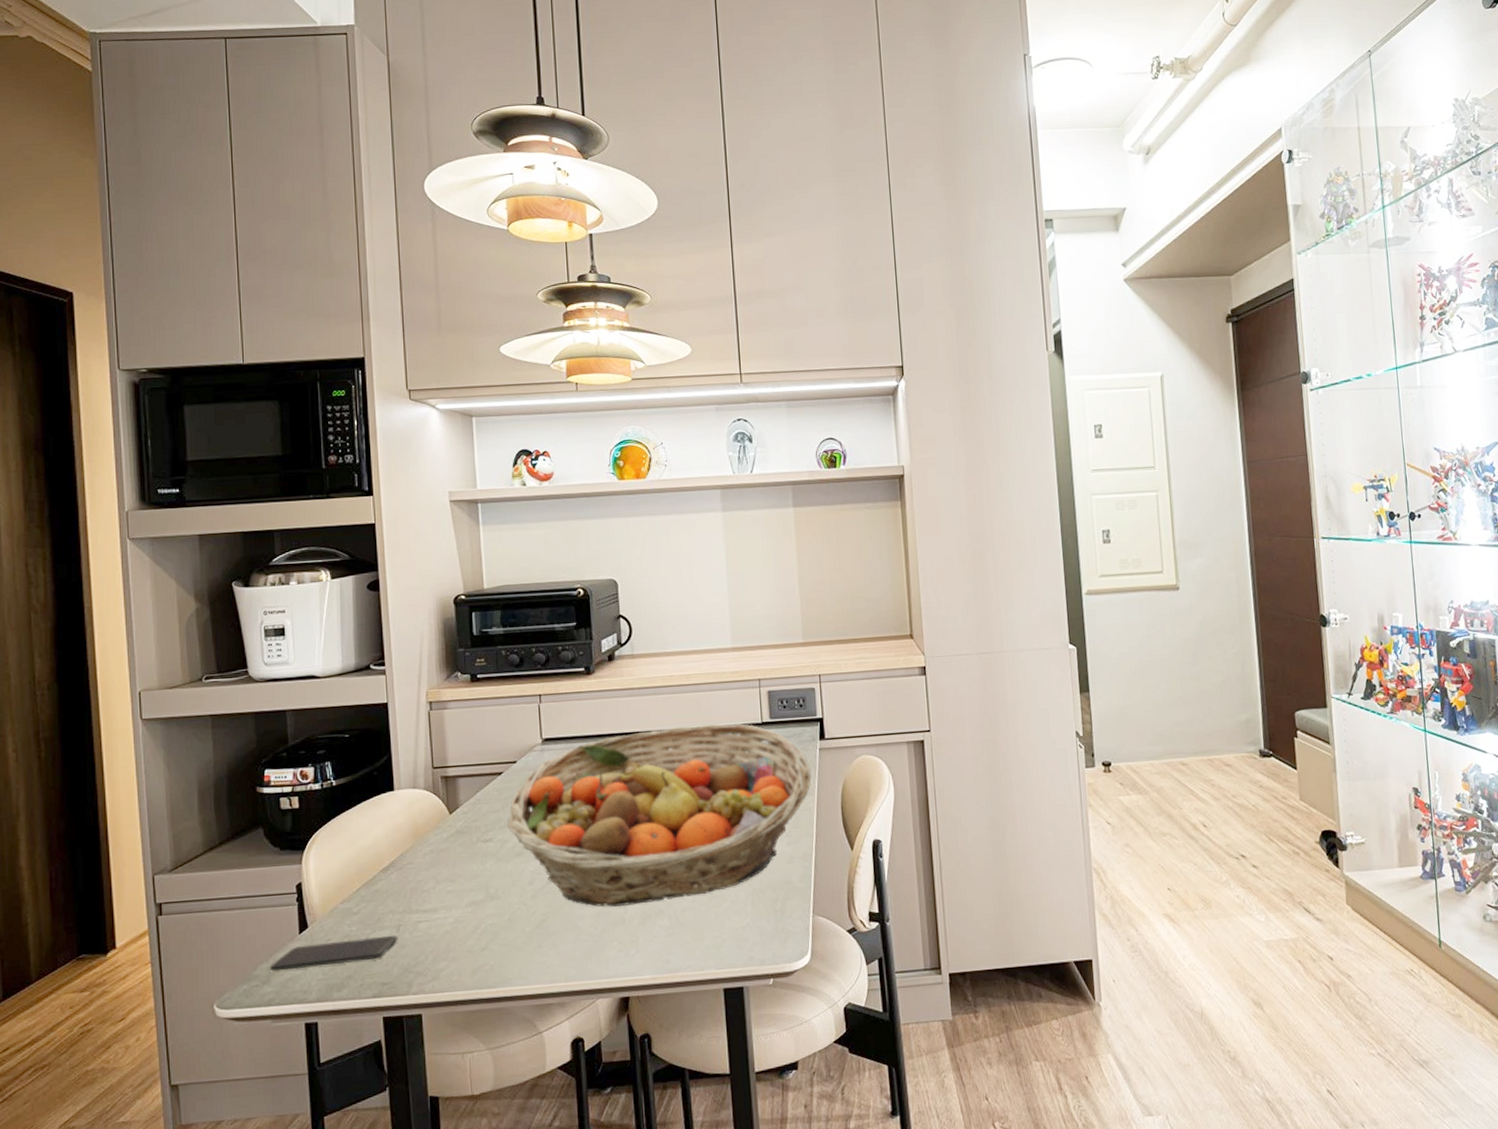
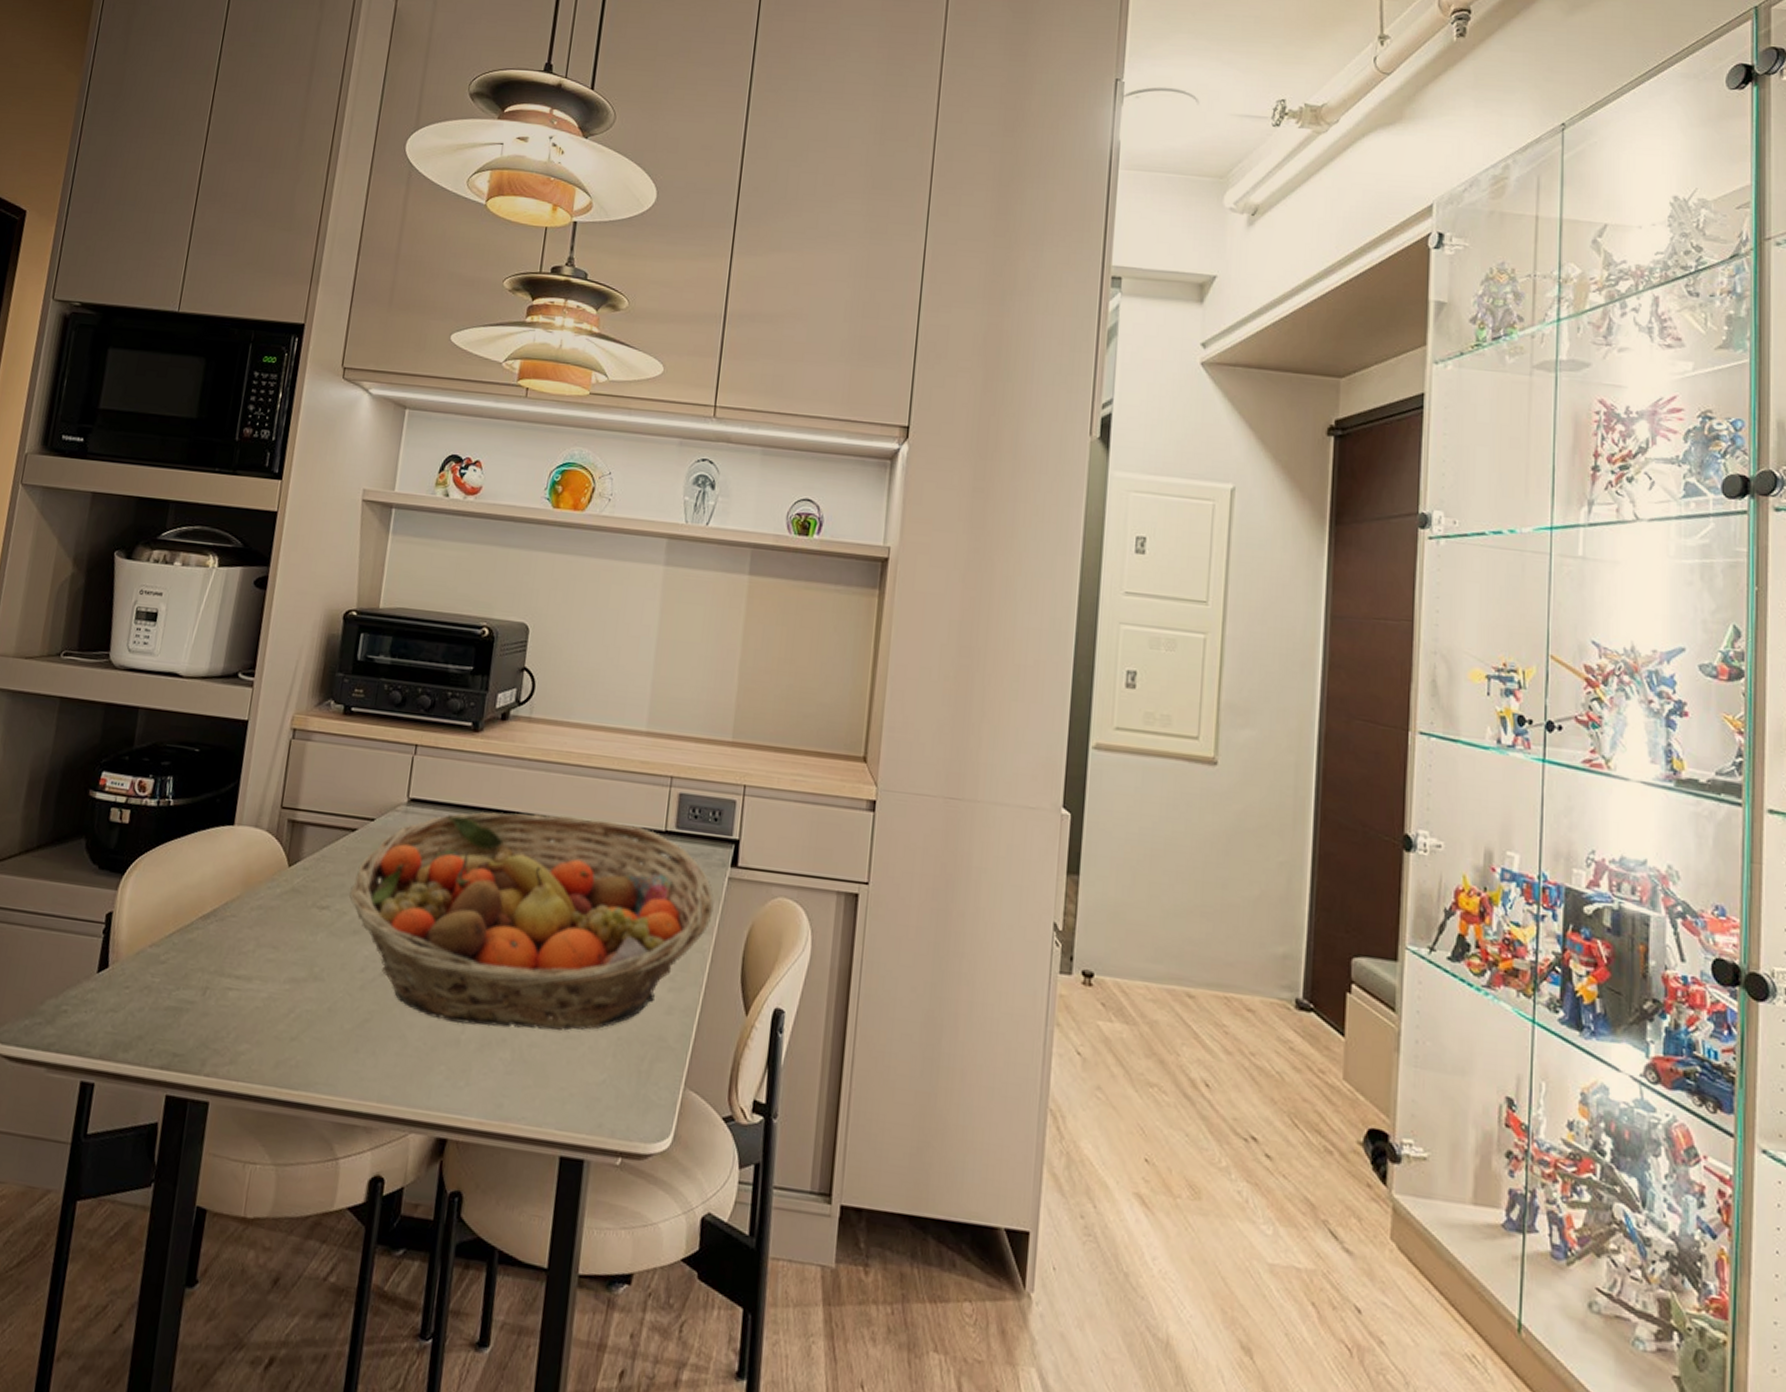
smartphone: present [269,934,398,972] -> none [57,987,202,1023]

